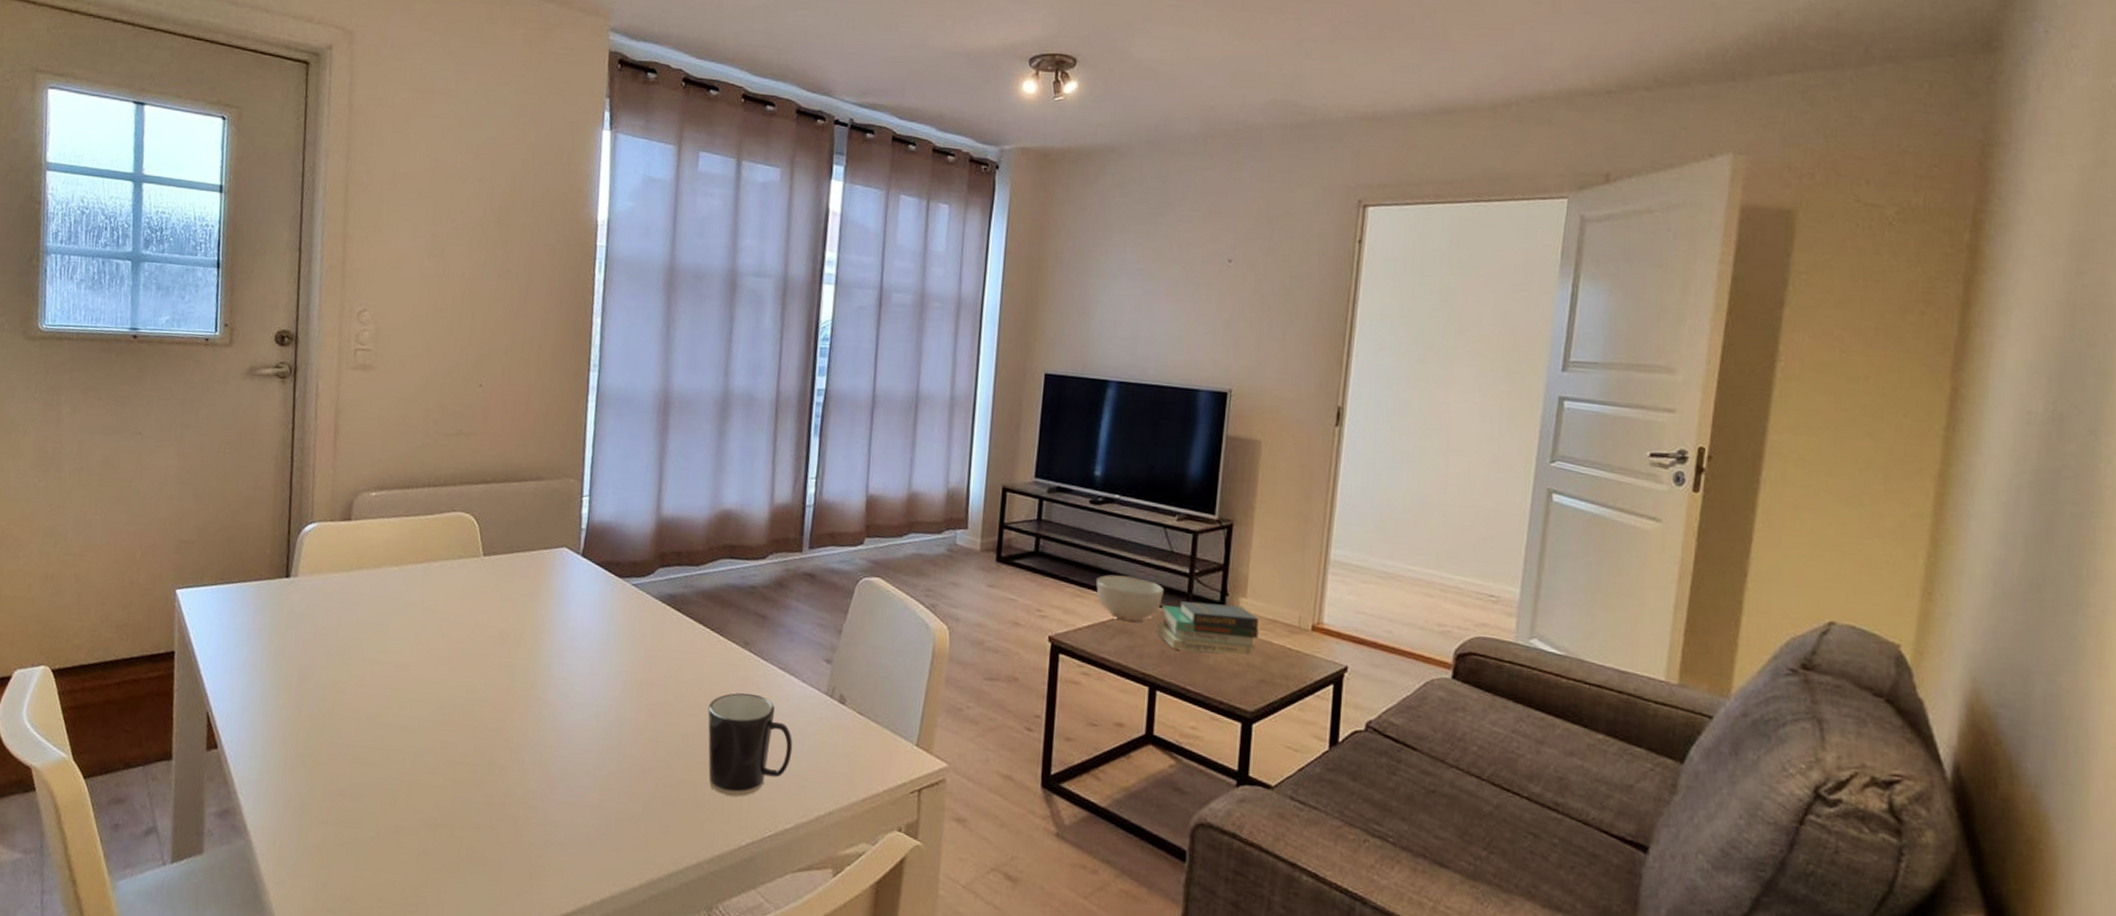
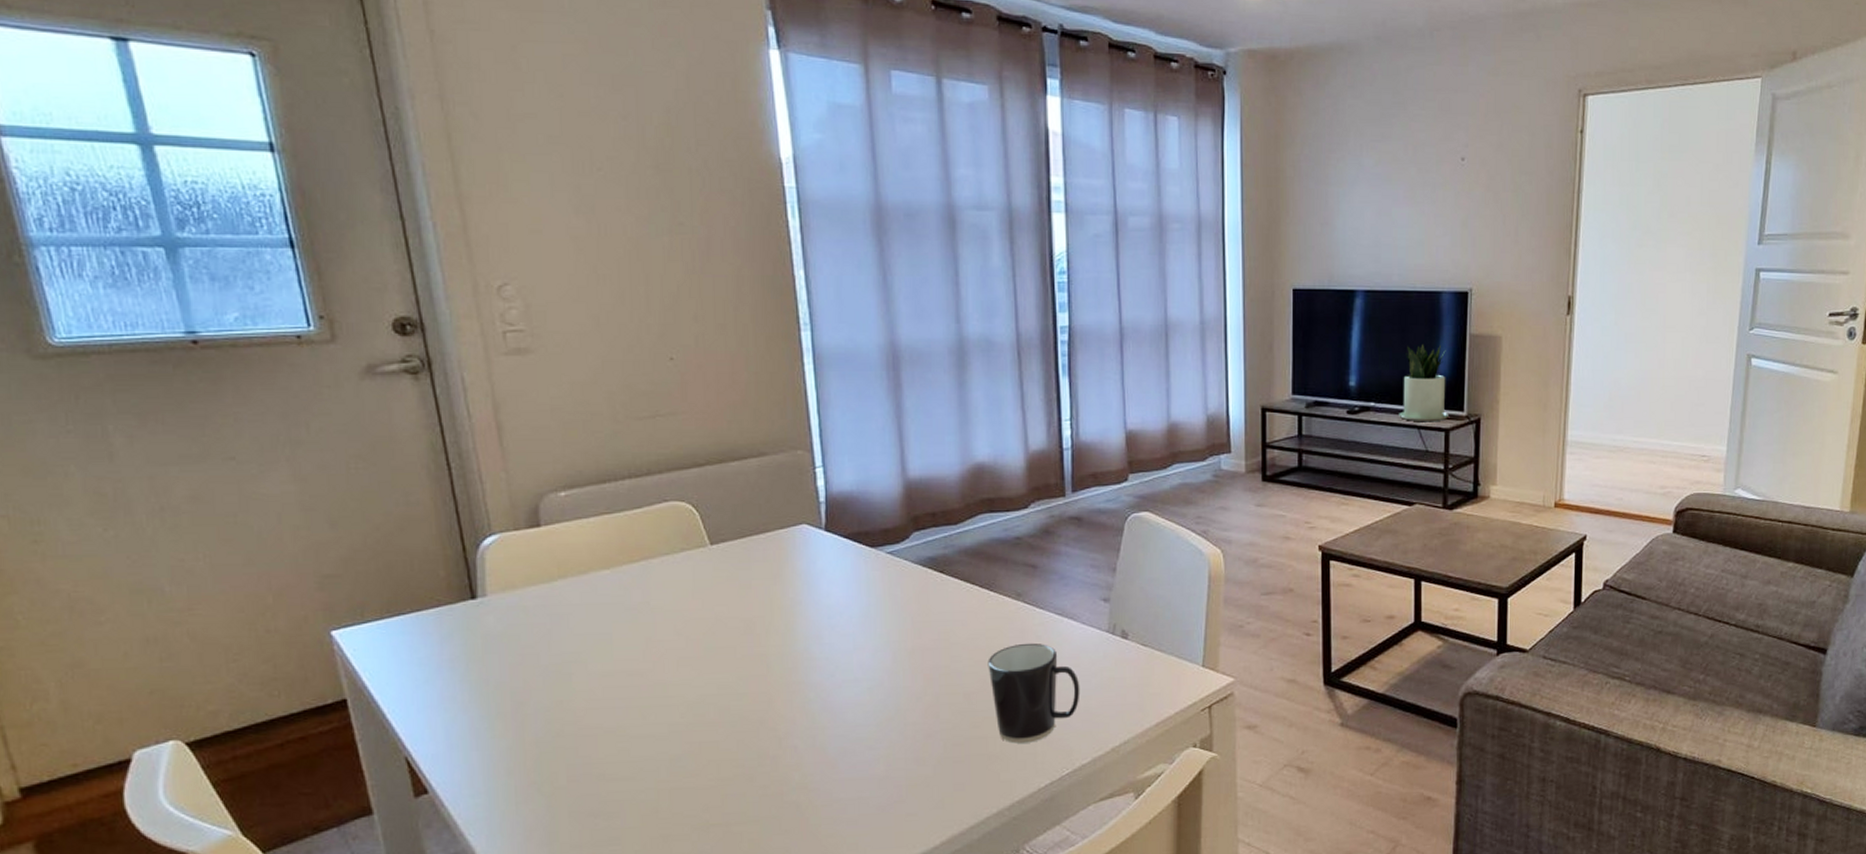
bowl: present [1096,574,1165,623] -> none [1359,479,1423,522]
planter: none [1144,440,1200,523] -> present [1399,343,1450,422]
books: present [1155,601,1259,656] -> none [1416,494,1509,541]

